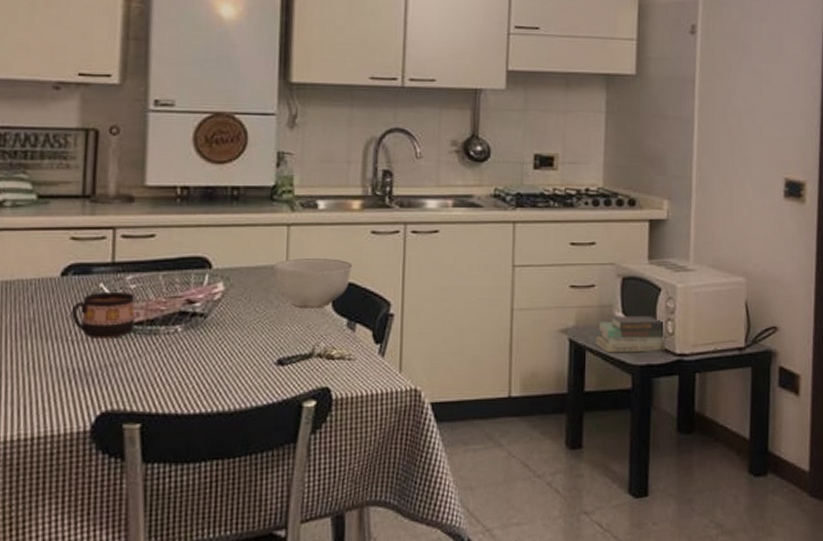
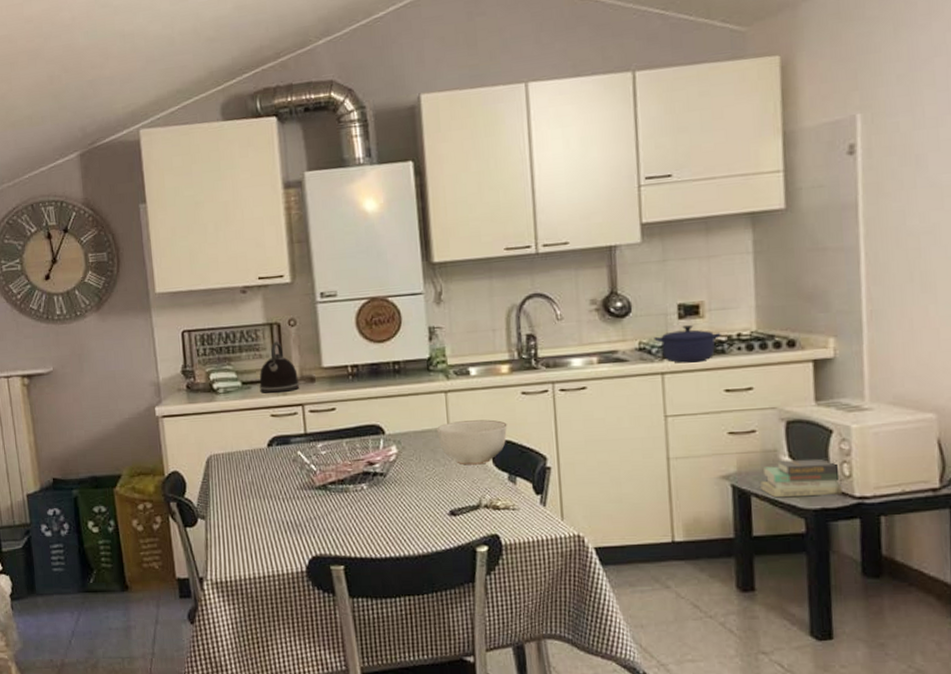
kettle: none [61,150,114,213] -> present [259,341,300,394]
cup: present [71,291,135,339] -> none [279,457,329,497]
cooking pot: none [509,175,571,213] -> present [654,324,721,363]

